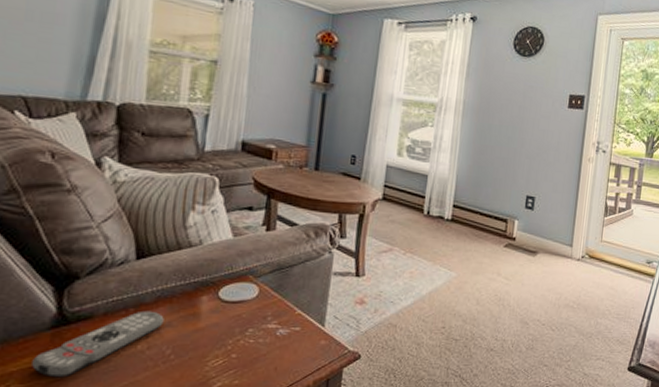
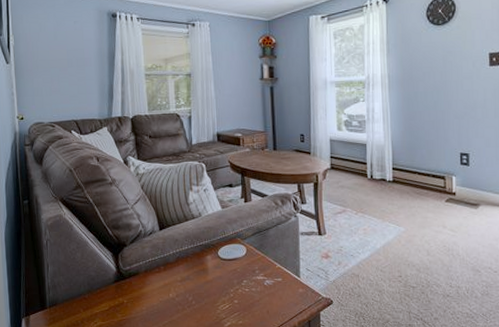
remote control: present [32,310,164,378] -> none [107,268,184,318]

